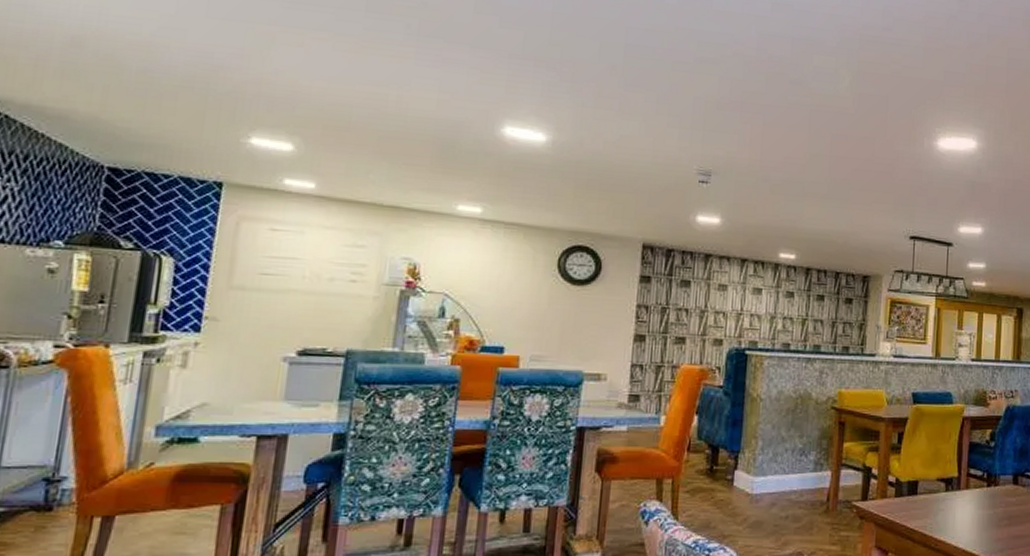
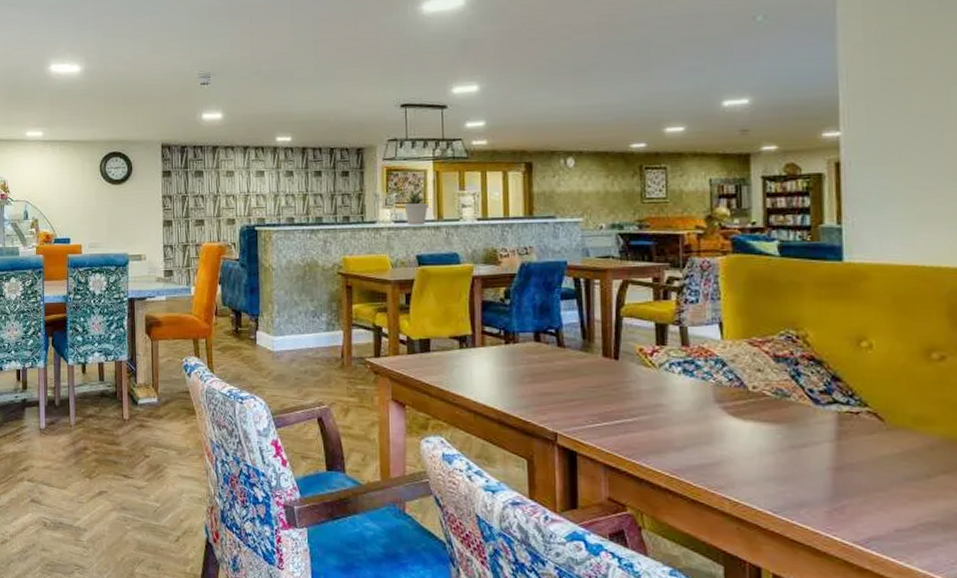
potted plant: none [903,325,928,362] -> present [402,190,429,225]

